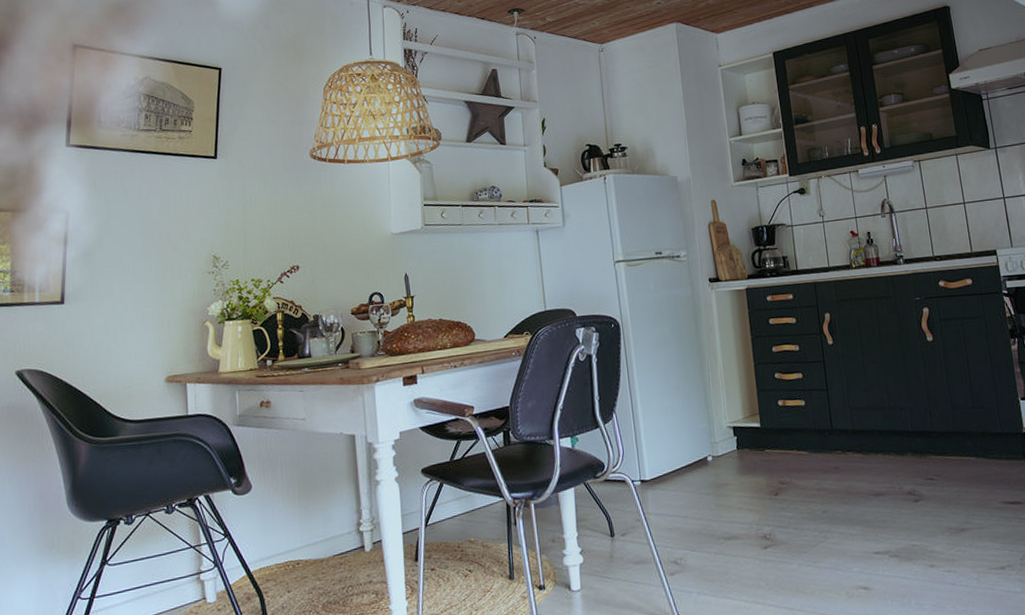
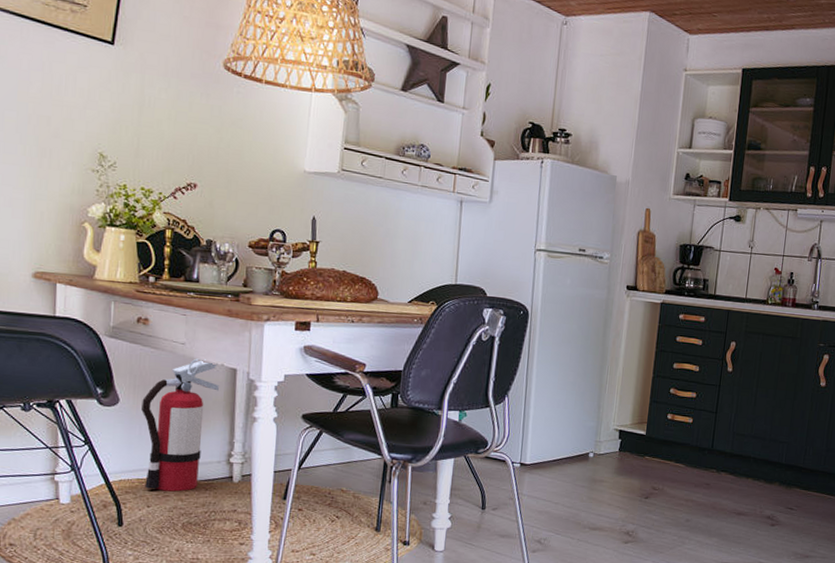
fire extinguisher: none [272,430,341,573] -> present [141,358,219,492]

